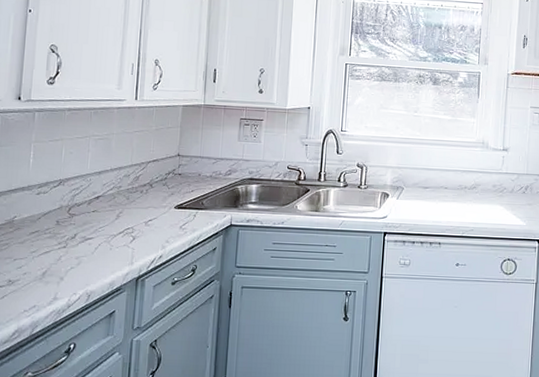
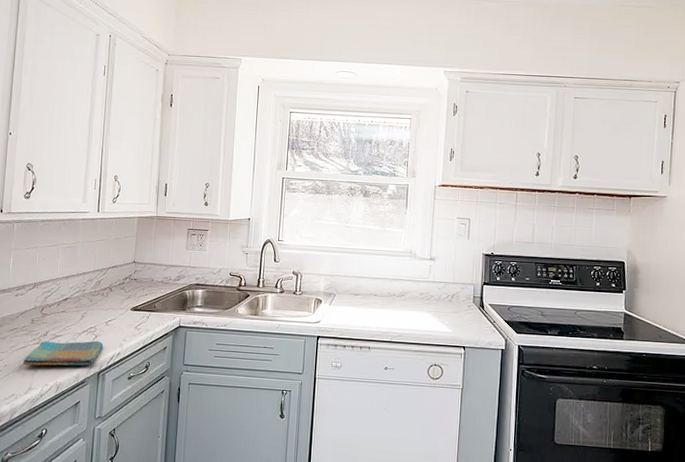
dish towel: none [46,243,142,273] -> present [23,340,103,366]

